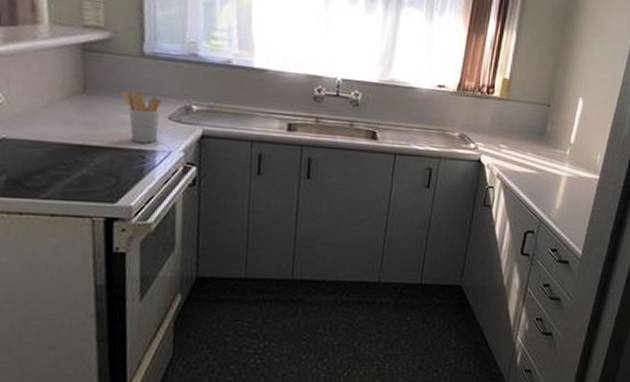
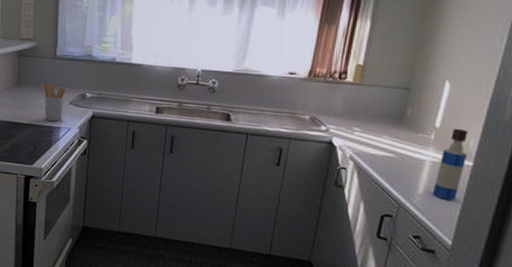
tequila bottle: none [567,143,596,212] -> present [432,128,468,200]

